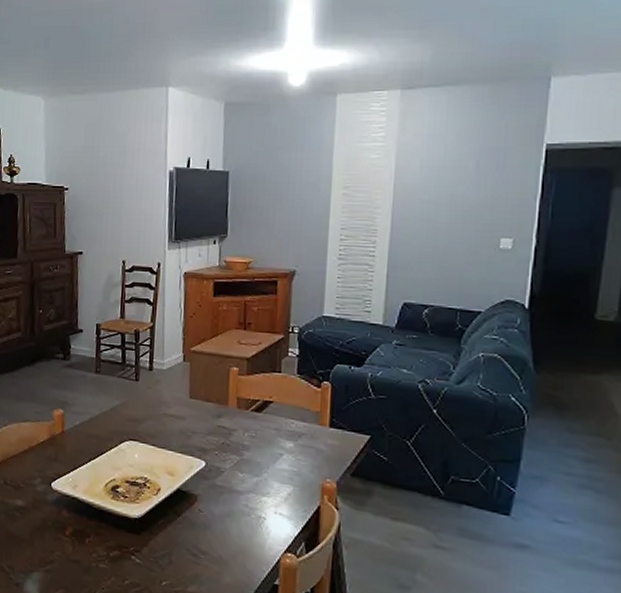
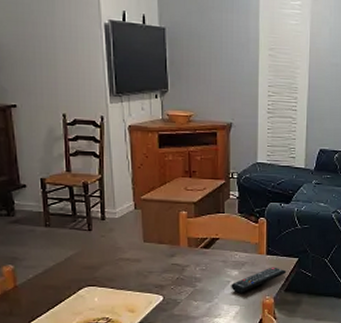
remote control: none [284,443,355,471] -> present [231,267,287,293]

